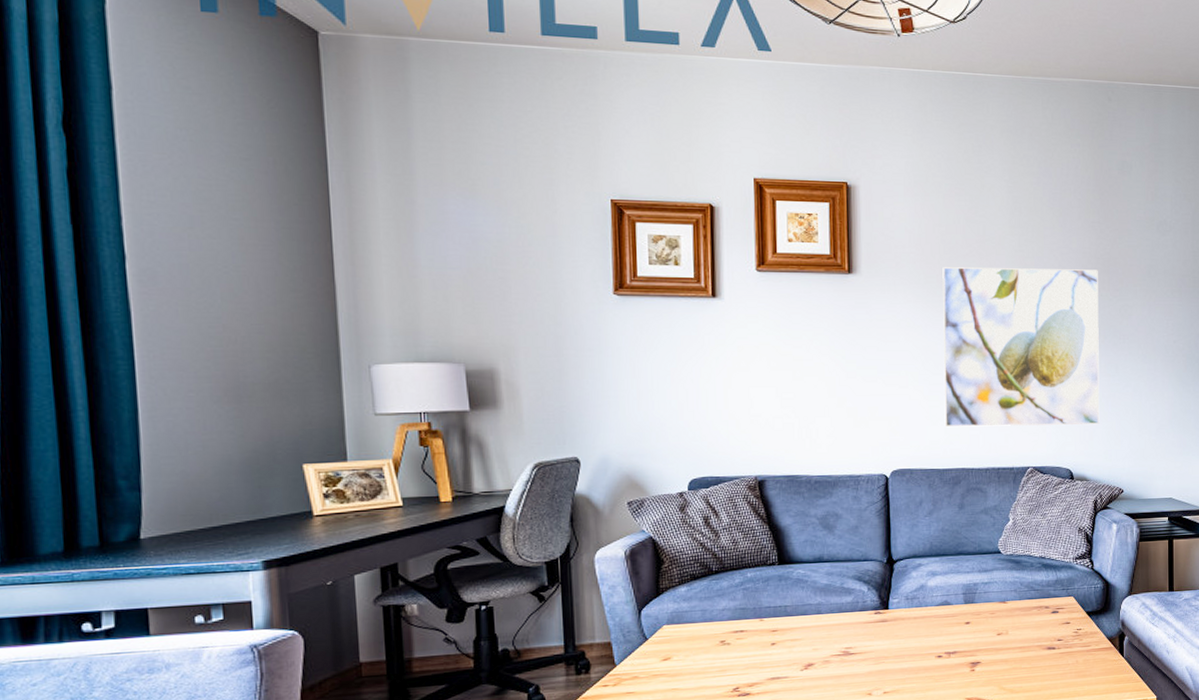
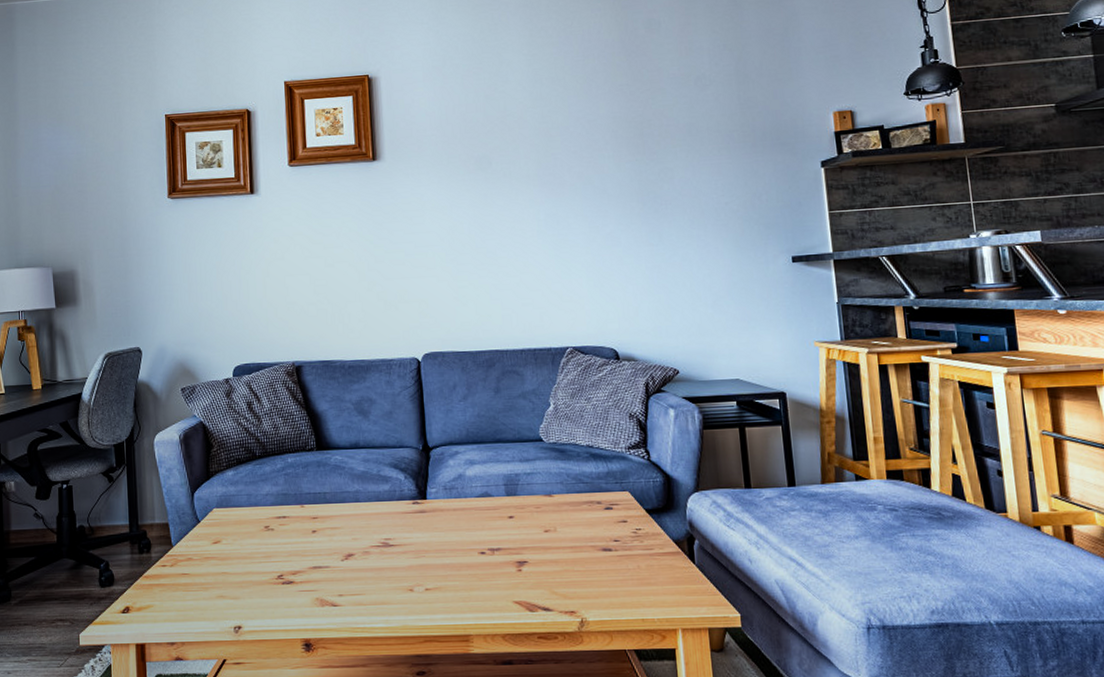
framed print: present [942,267,1100,427] -> none [464,134,645,308]

